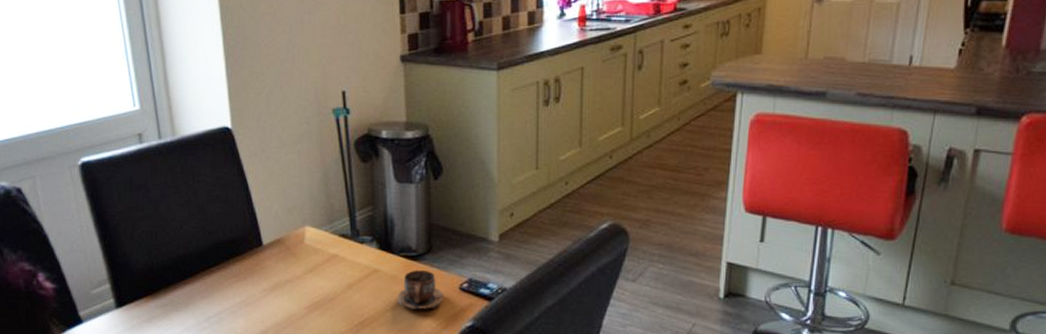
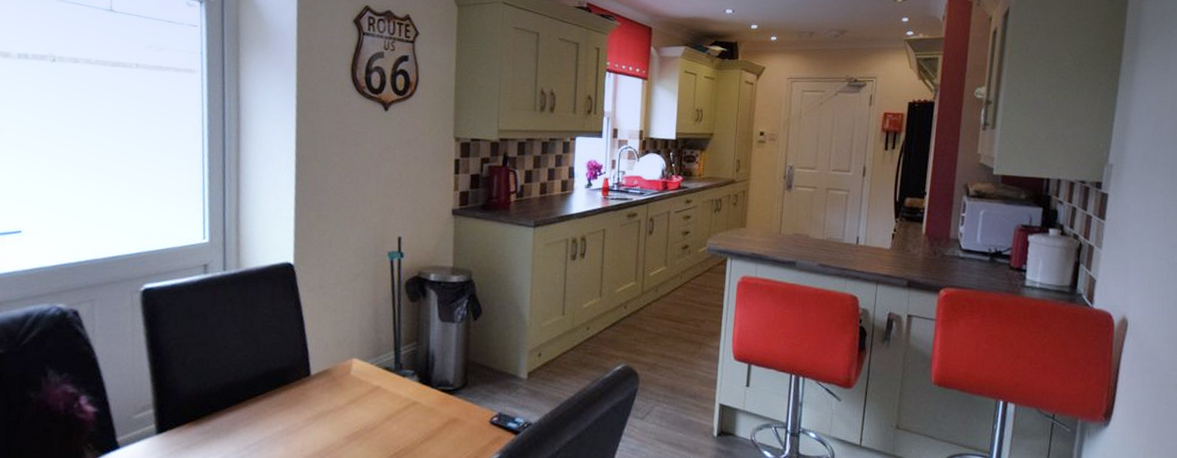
cup: present [397,269,445,310] -> none [432,403,476,442]

